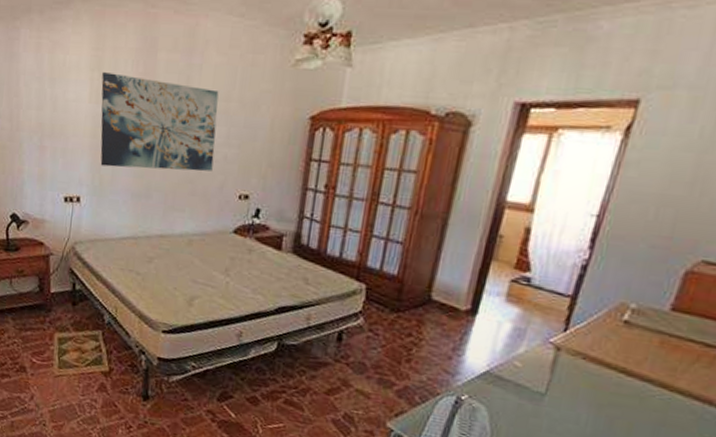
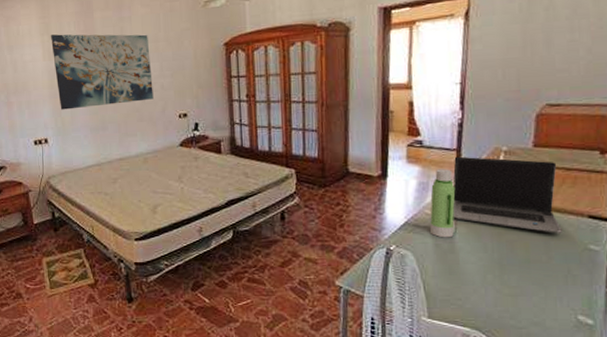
water bottle: none [513,315,559,400] -> present [429,169,456,238]
laptop computer: none [547,305,695,420] -> present [452,156,562,233]

